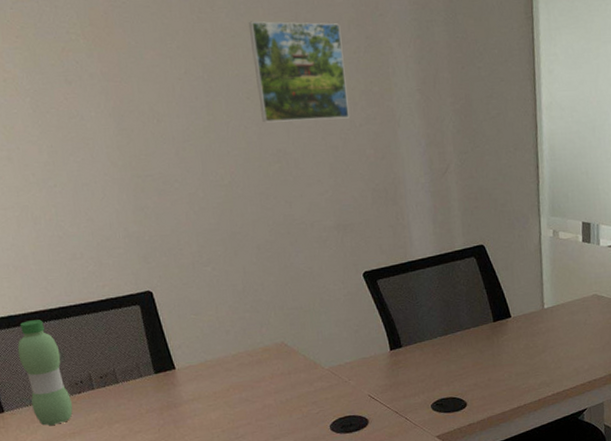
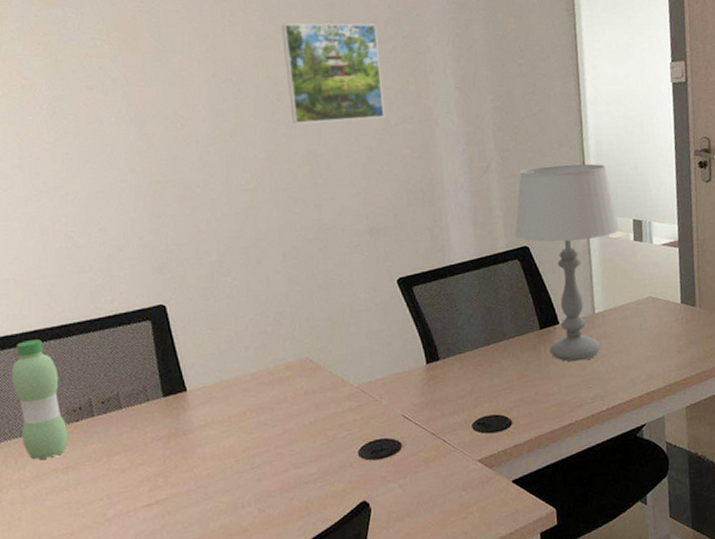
table lamp: none [471,167,570,352] -> present [514,163,620,362]

